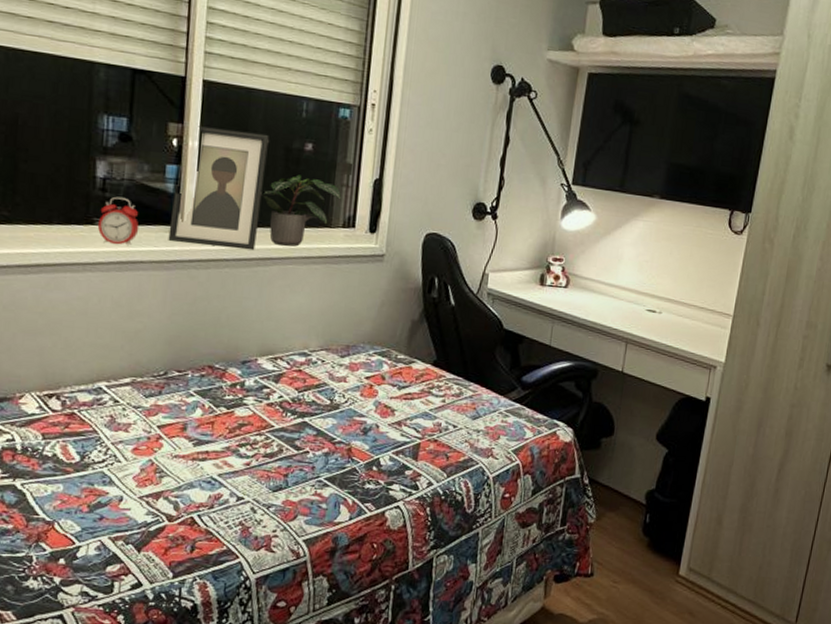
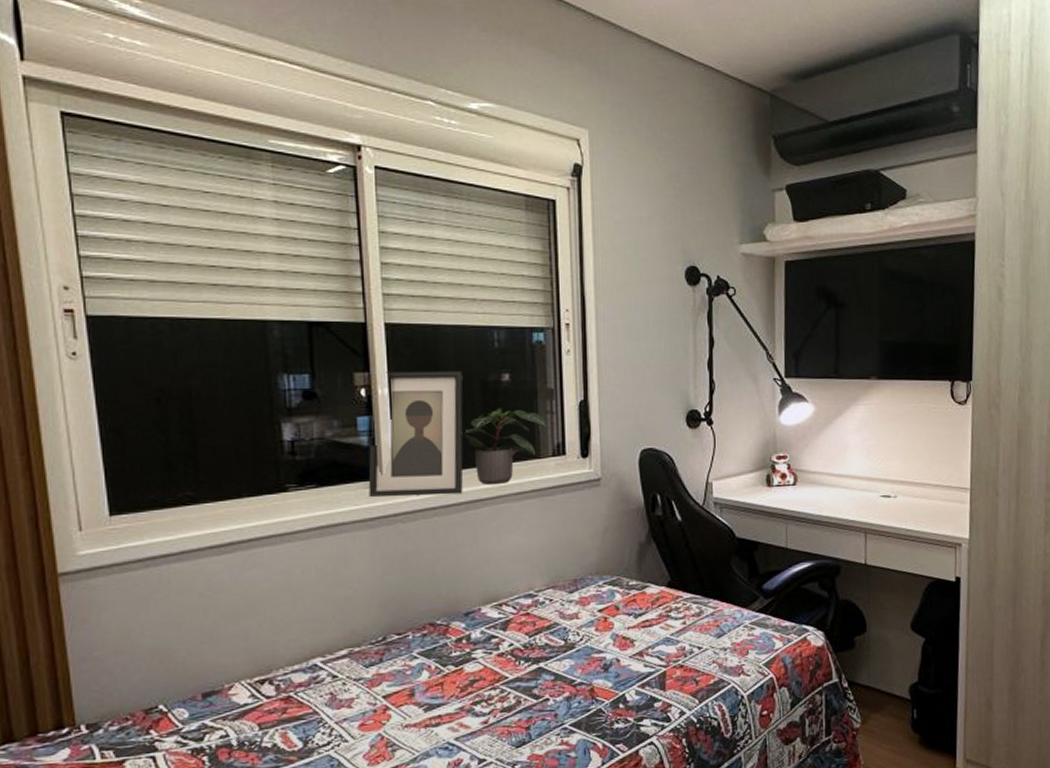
alarm clock: present [97,196,140,246] -> none [291,458,336,510]

